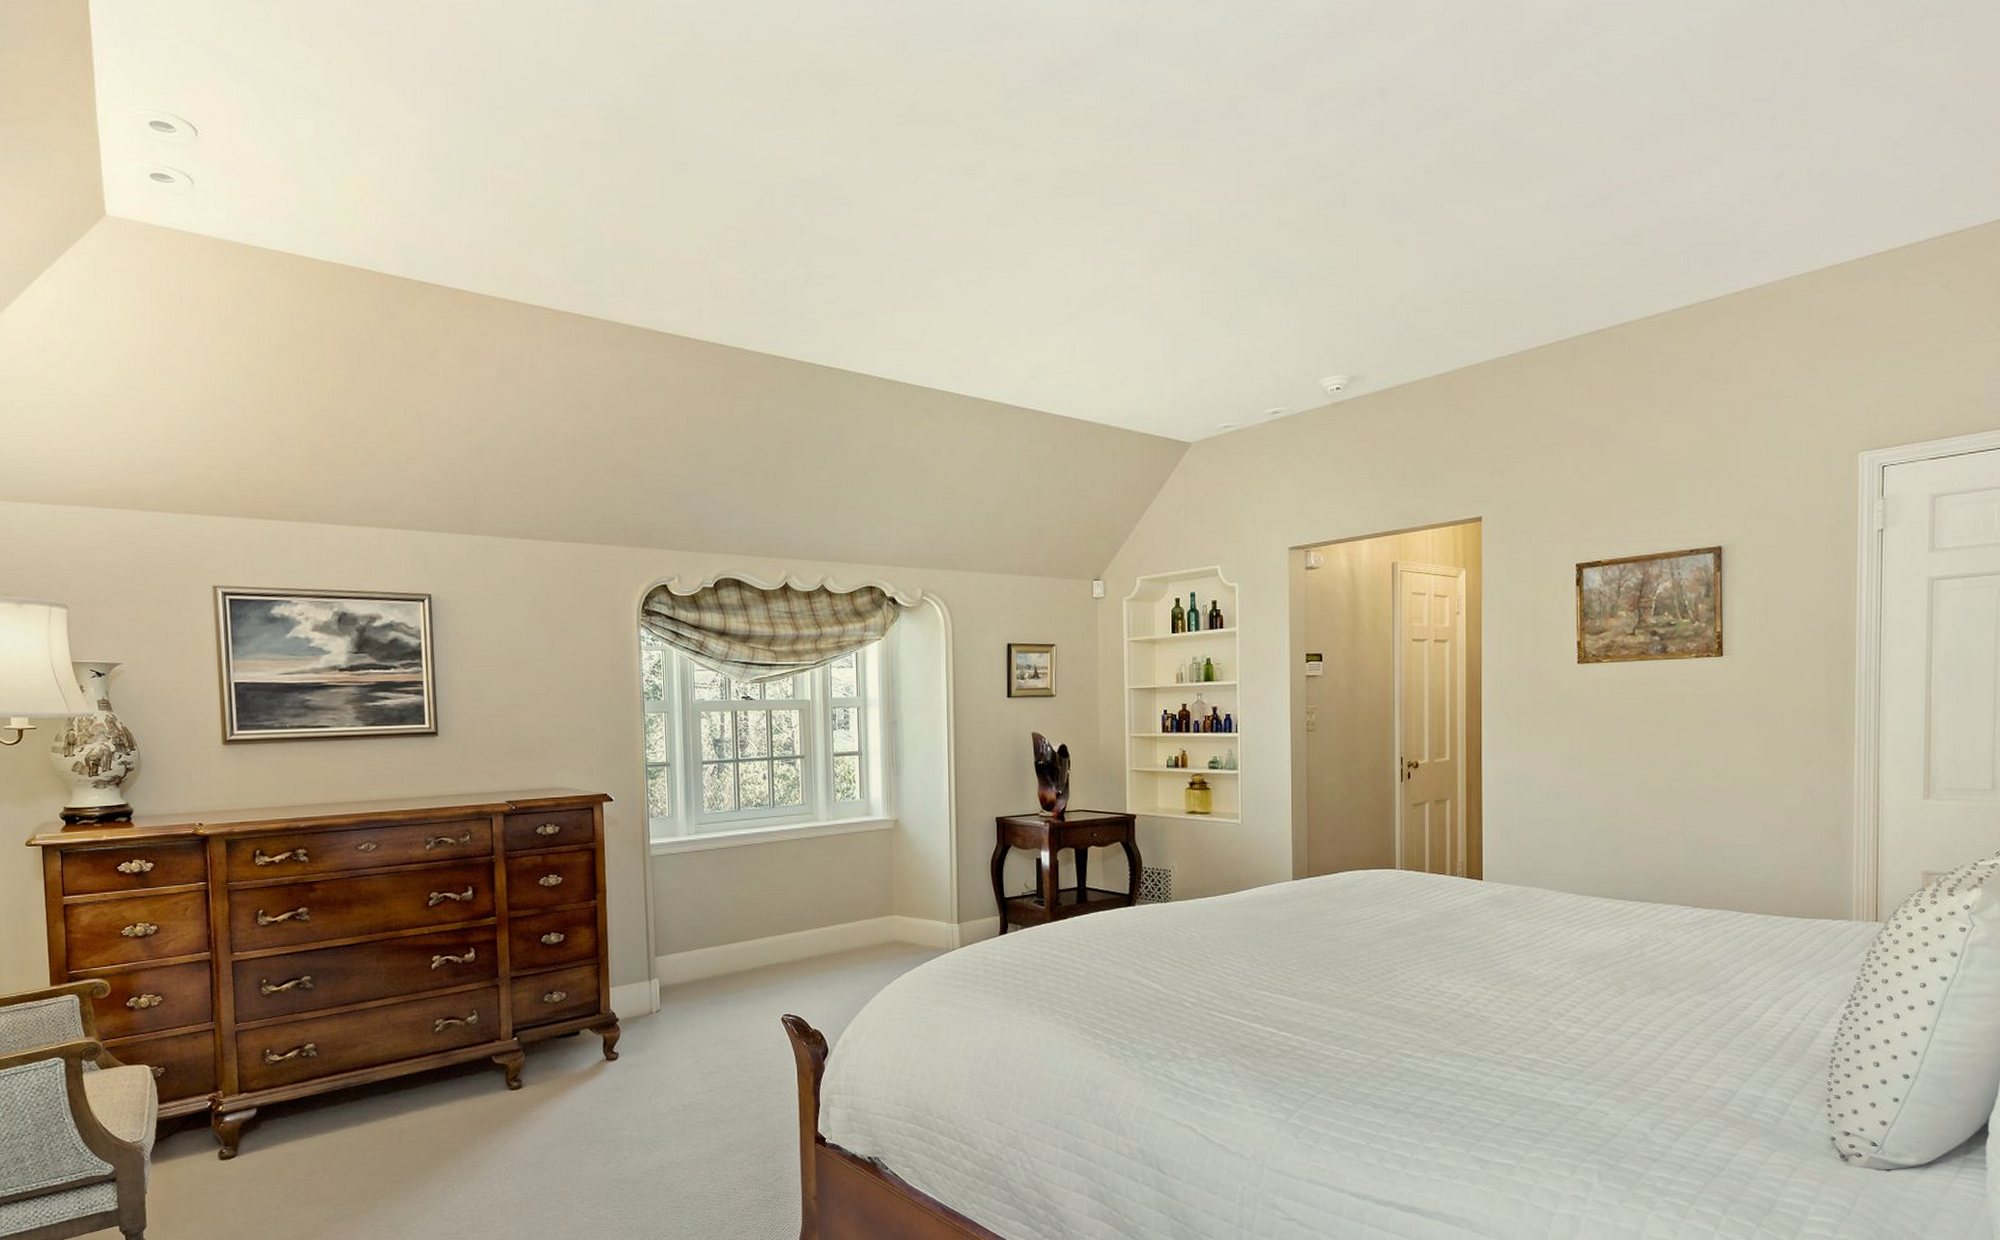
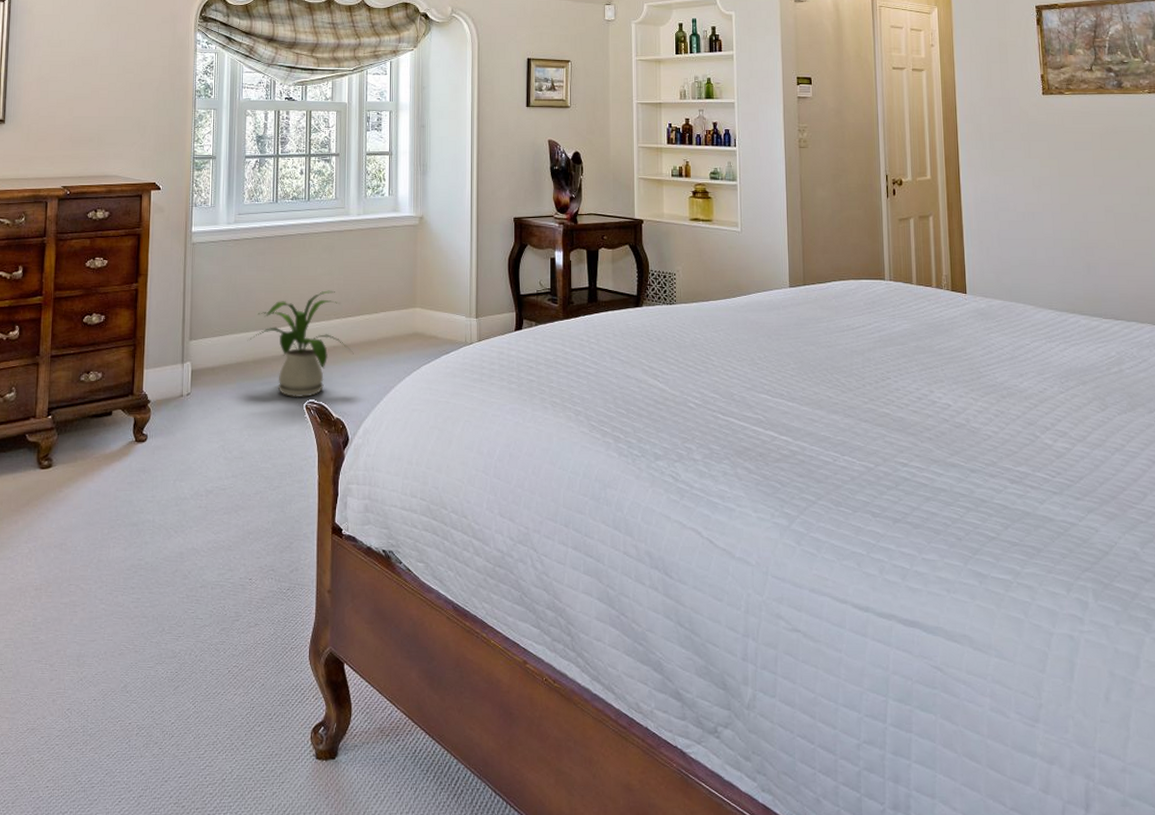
house plant: none [716,900,830,1011] -> present [247,290,354,398]

